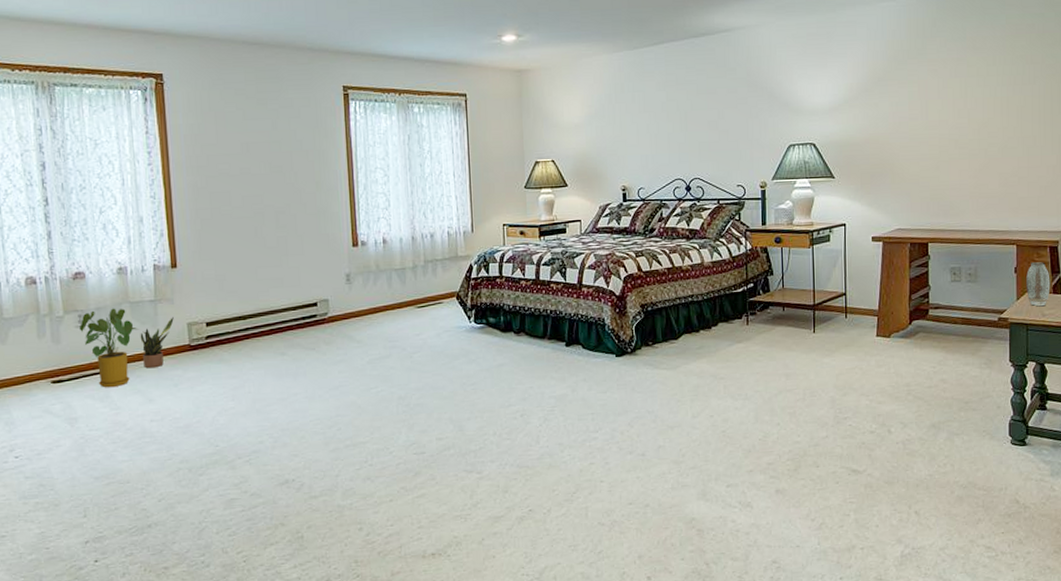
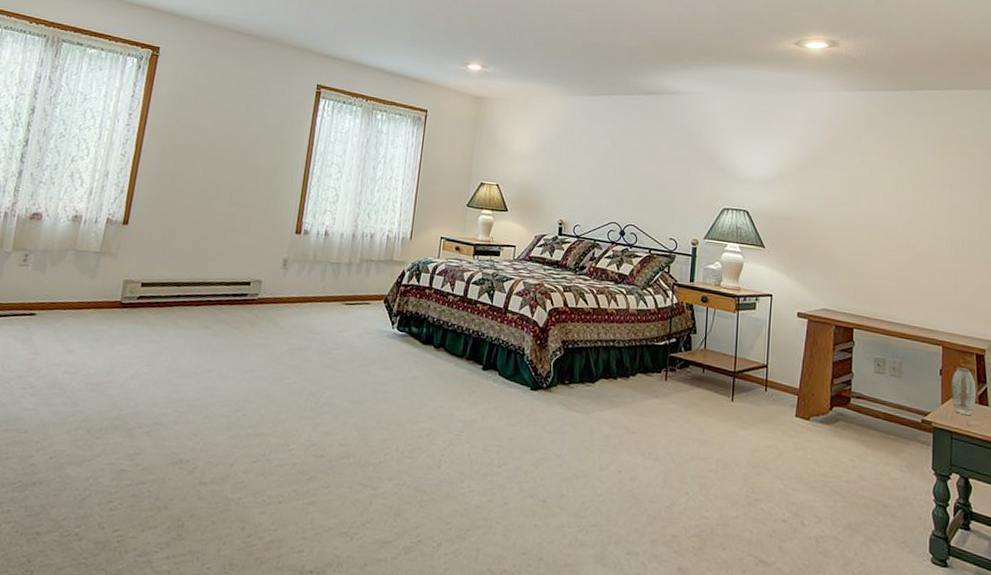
house plant: present [78,308,140,388] -> none [22,252,78,332]
potted plant: present [140,316,174,369] -> none [72,271,113,319]

